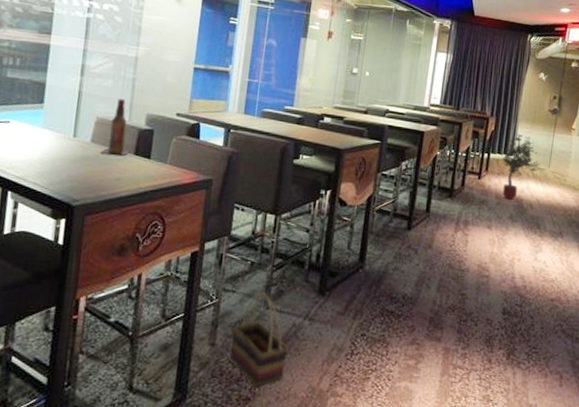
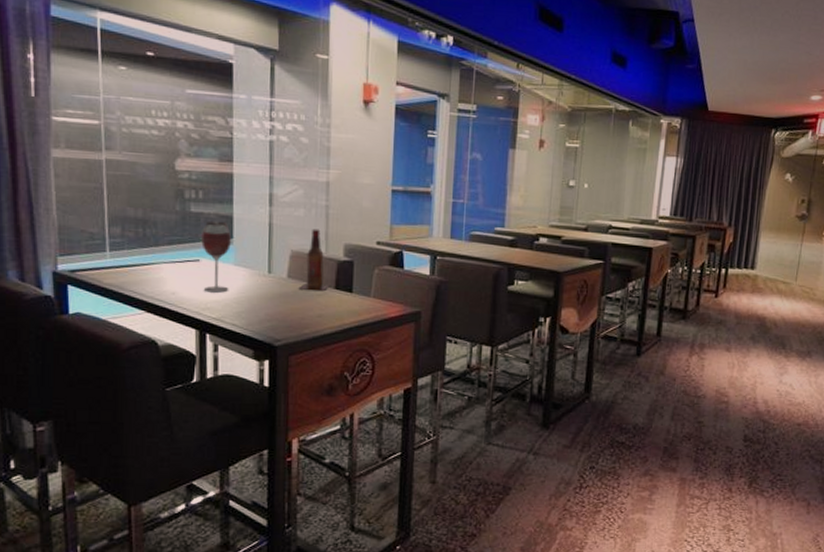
wineglass: none [11,86,42,153] -> present [201,220,231,293]
woven basket: present [229,293,288,387] -> none [452,429,512,523]
potted tree: present [502,134,540,200] -> none [742,246,786,319]

